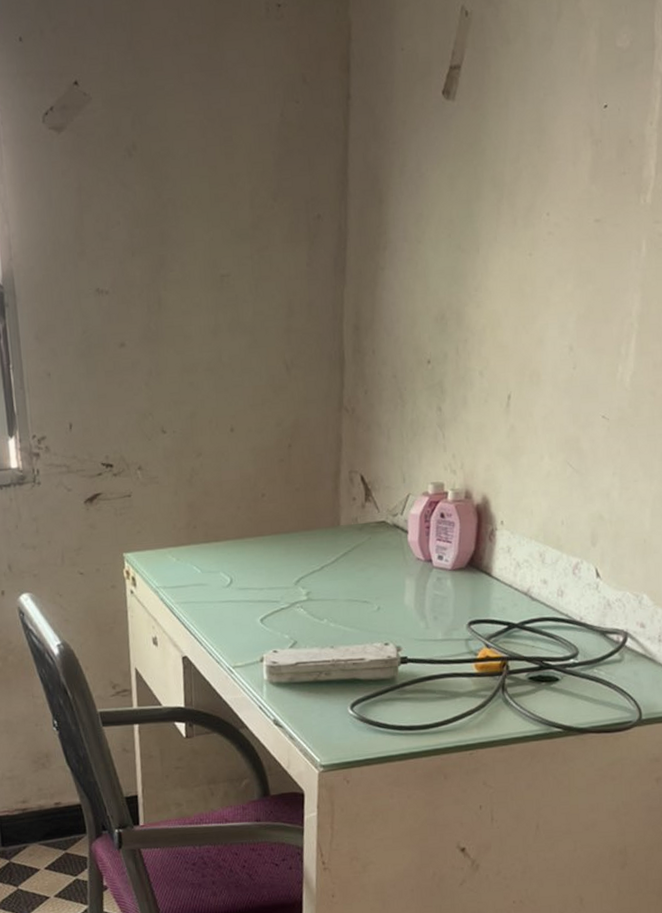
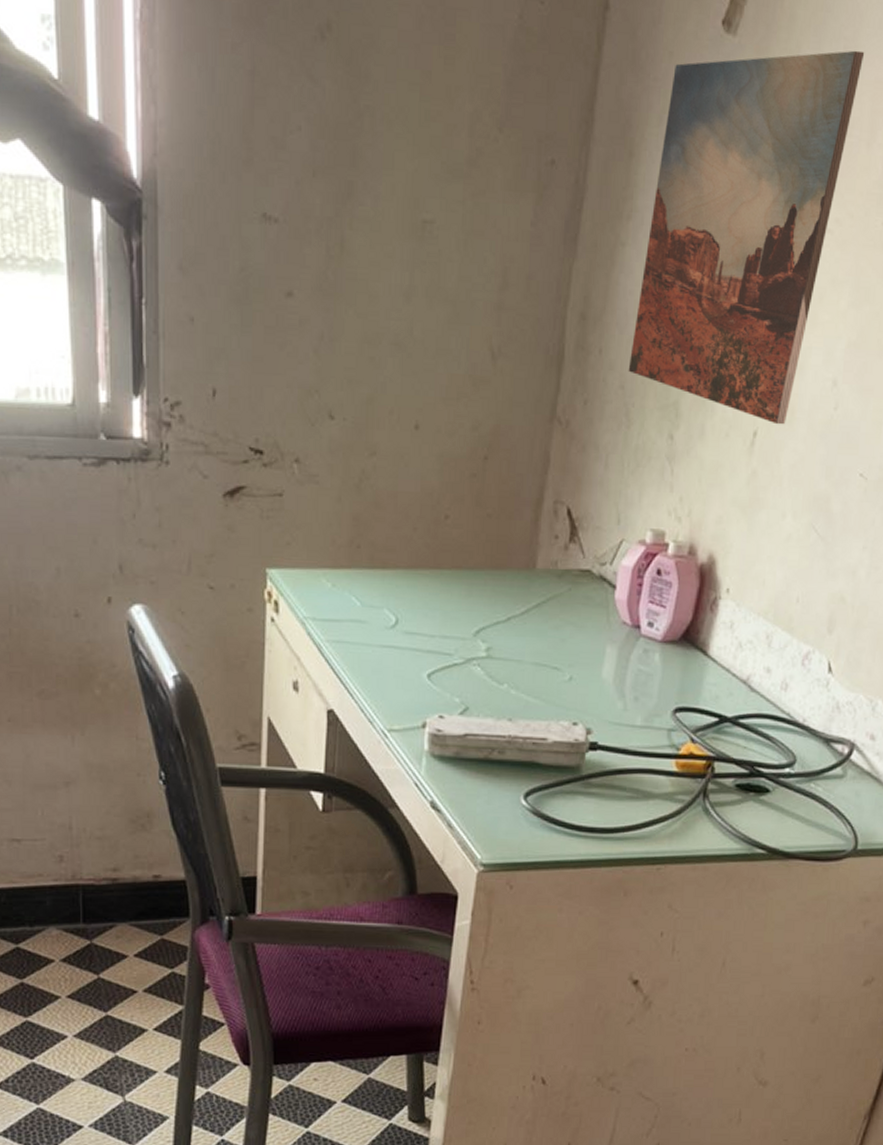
wall art: none [397,94,562,388] -> present [628,50,865,425]

